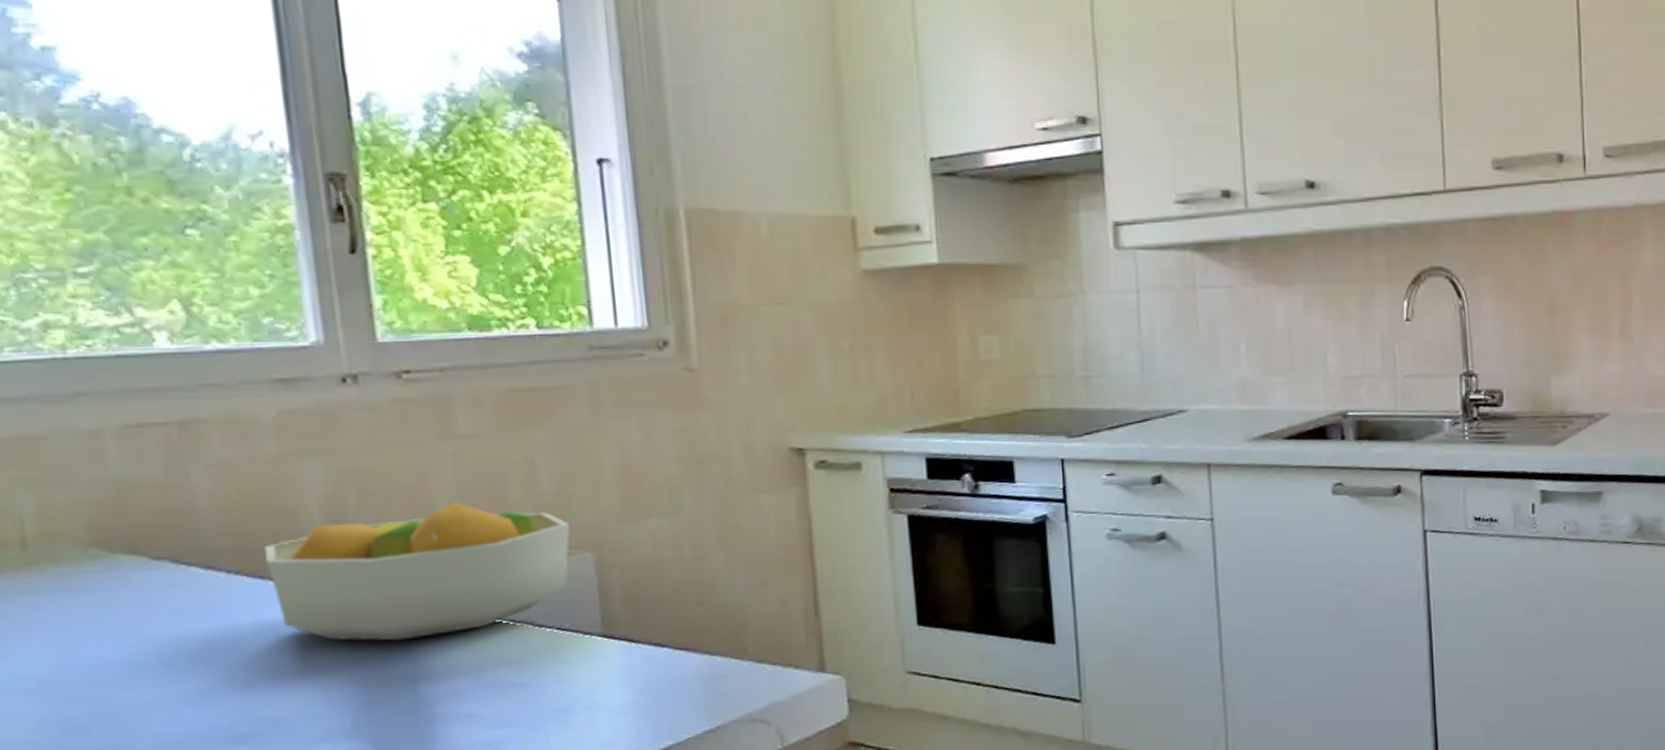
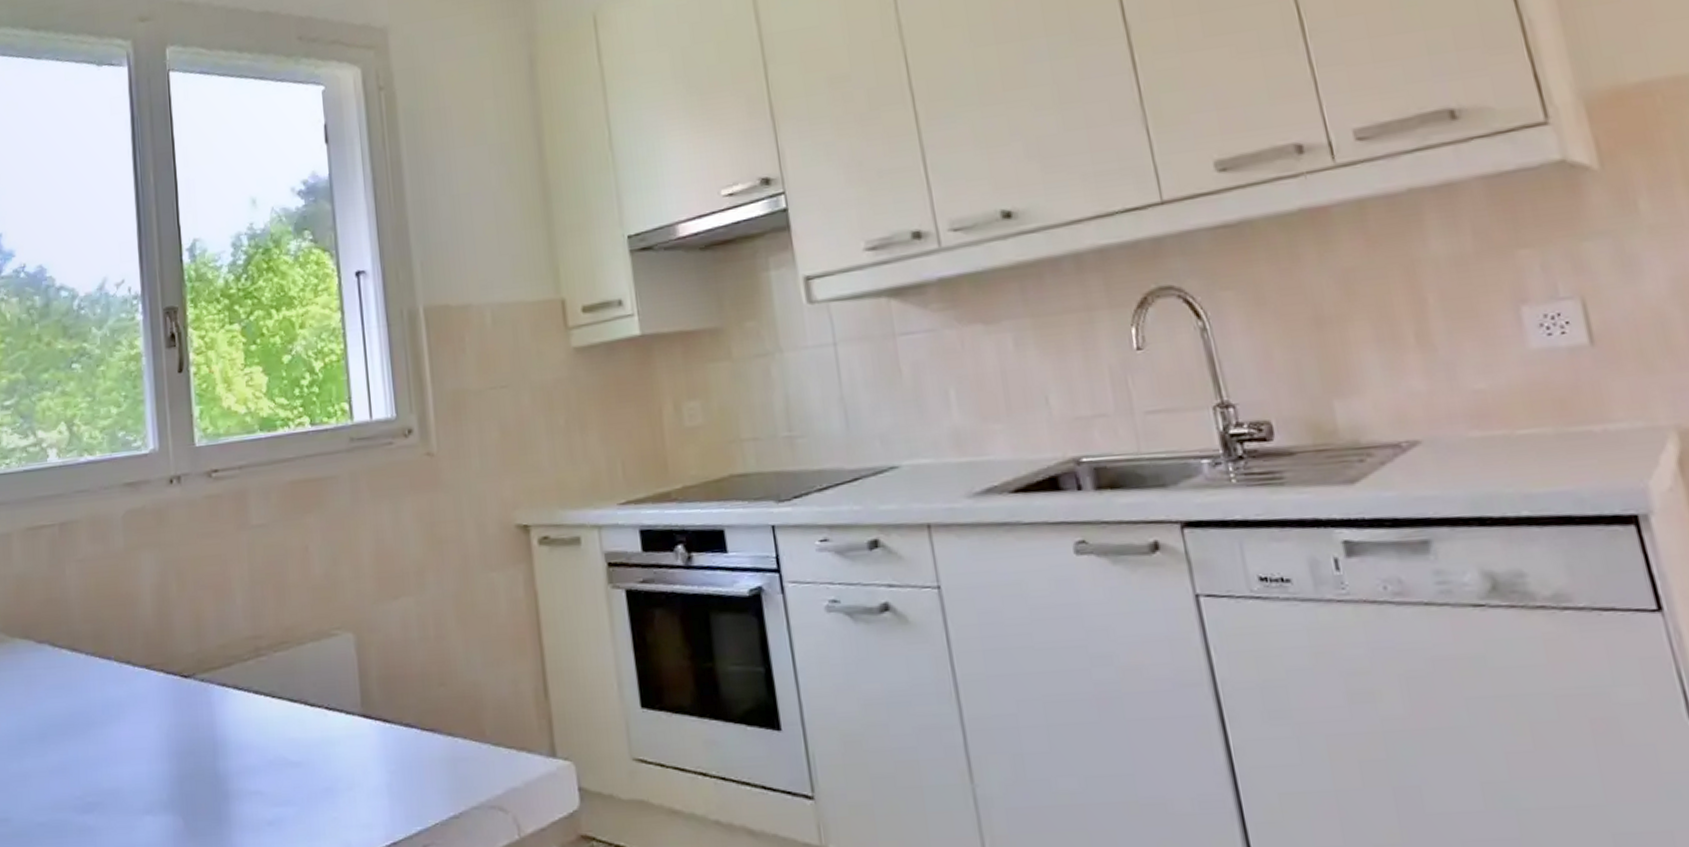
fruit bowl: present [265,501,570,641] -> none [112,586,336,718]

